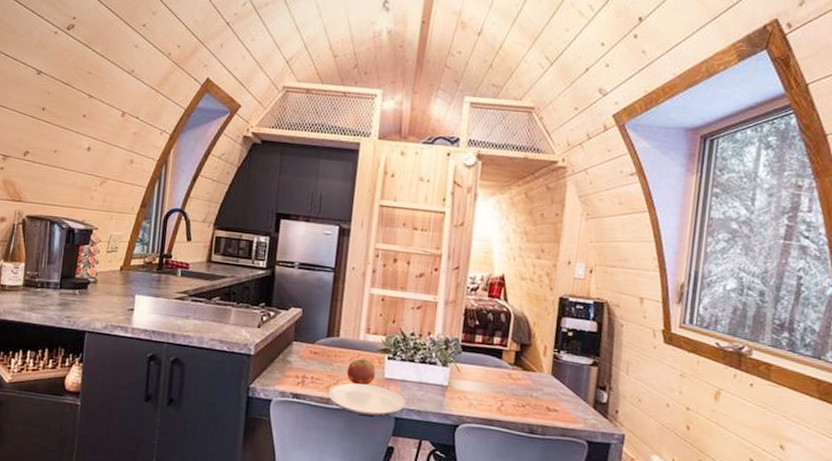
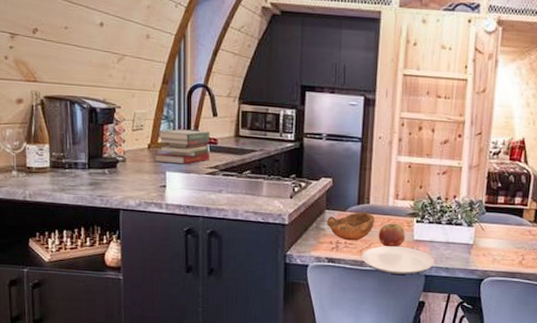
books: none [125,252,182,289] -> present [154,129,210,165]
bowl: none [294,345,344,376] -> present [327,212,375,241]

